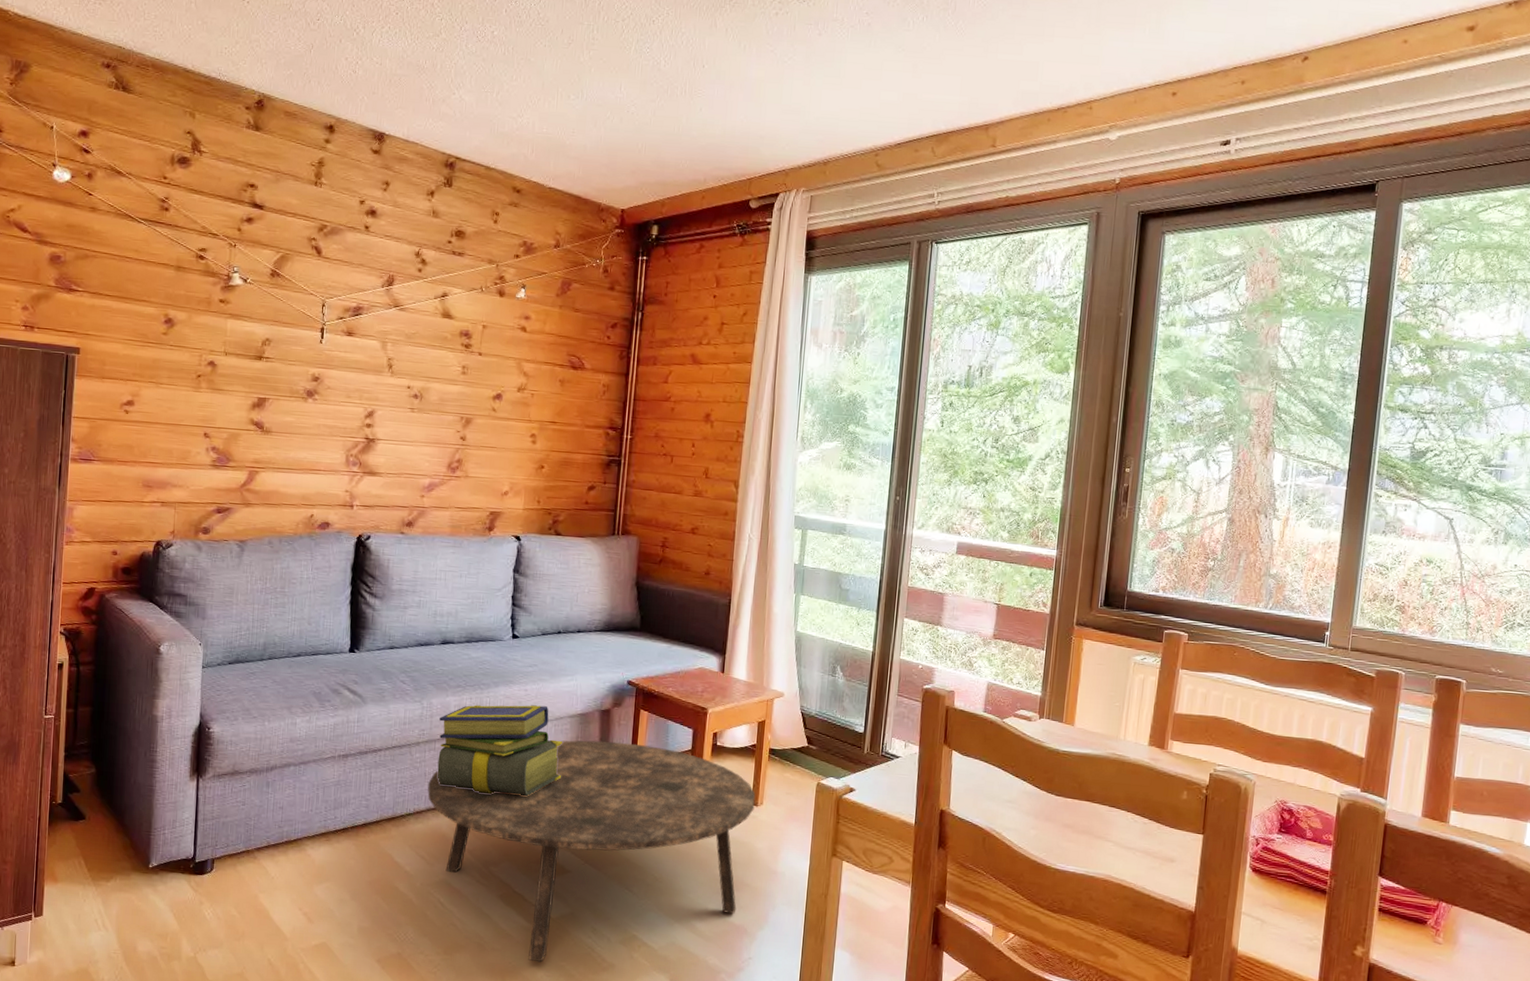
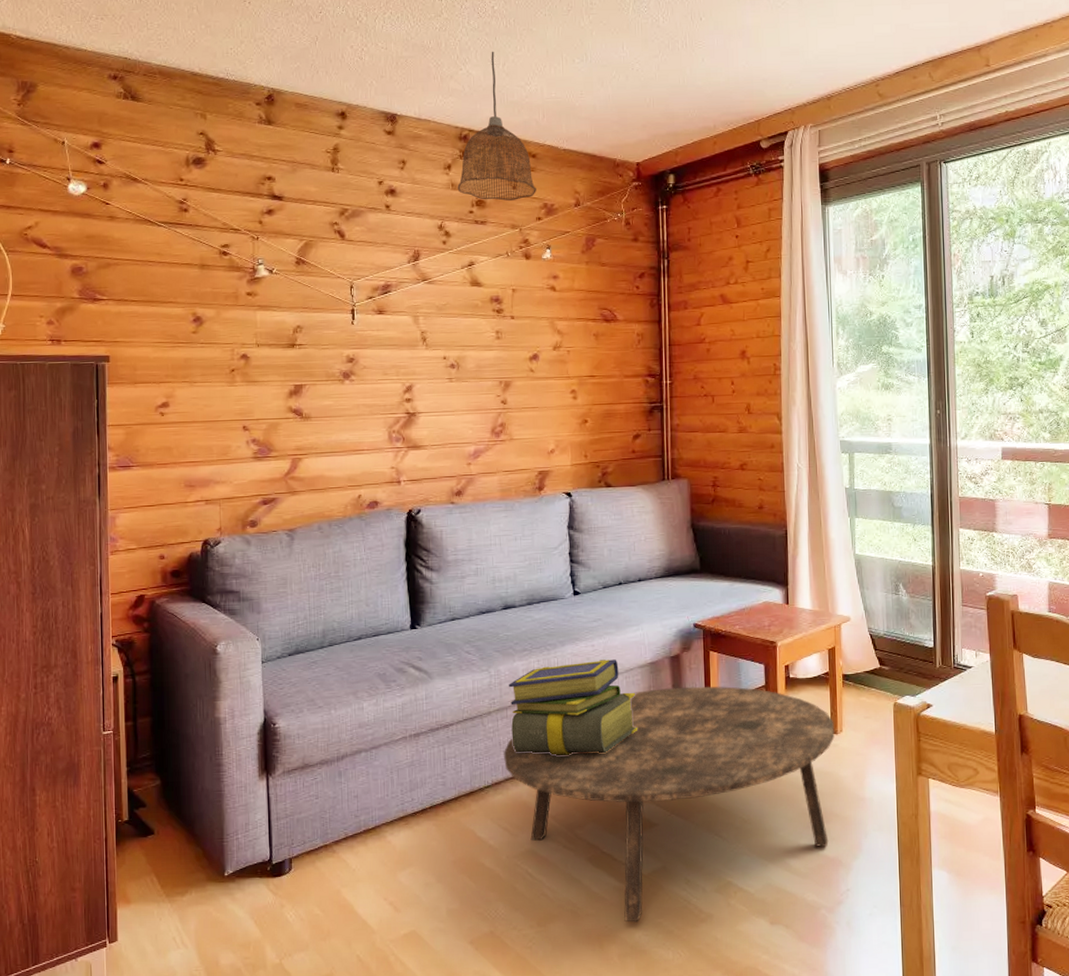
pendant lamp: none [438,78,517,235] -> present [457,51,536,201]

